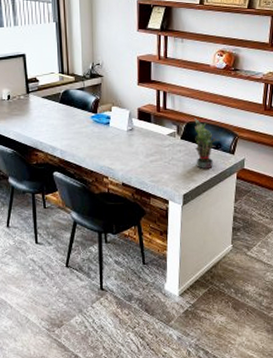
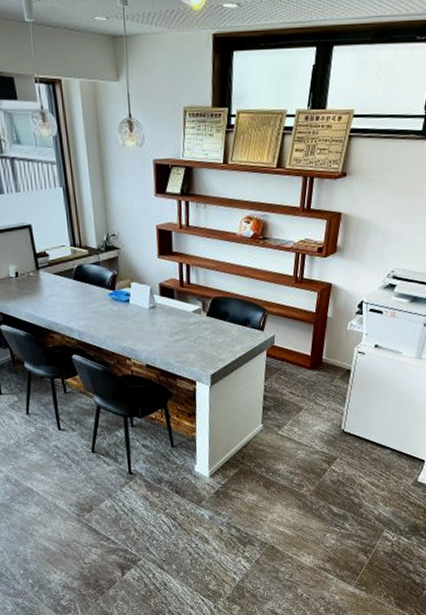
potted plant: present [193,118,221,168] -> none [219,292,249,347]

